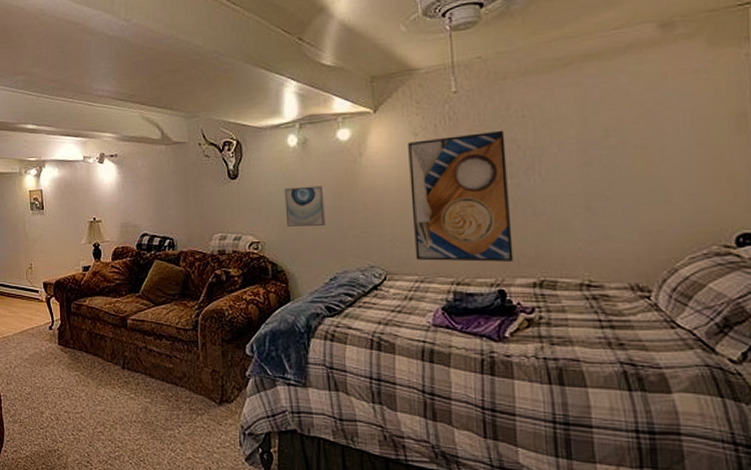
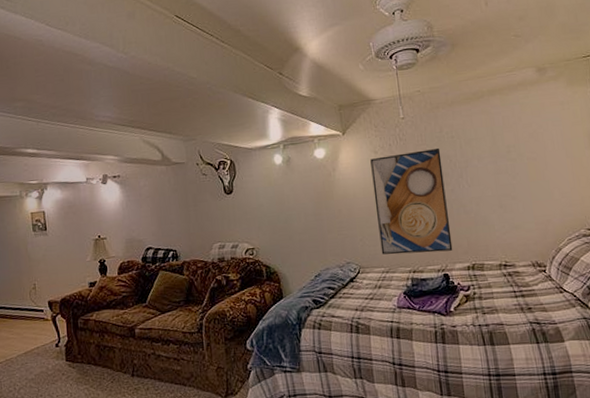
wall art: present [284,185,325,227] -> none [273,197,309,233]

